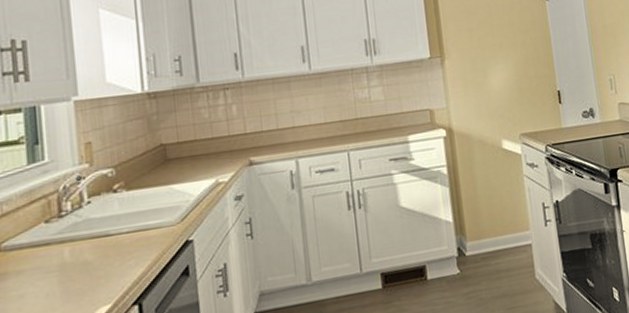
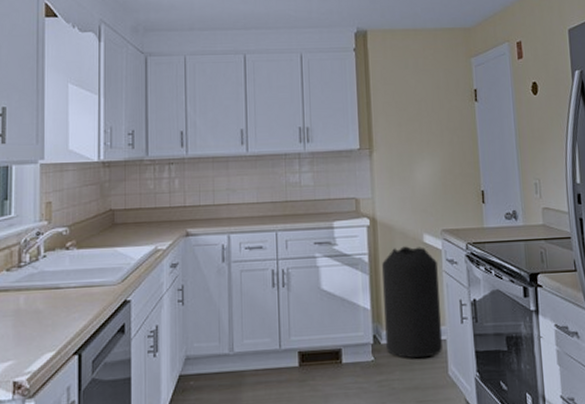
trash can: none [462,153,528,268] -> present [382,246,443,359]

